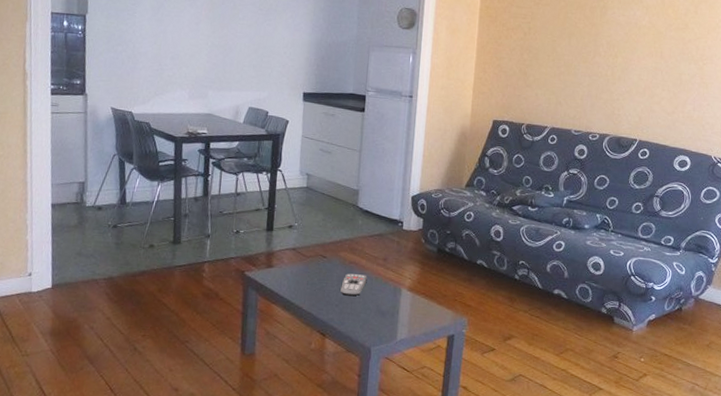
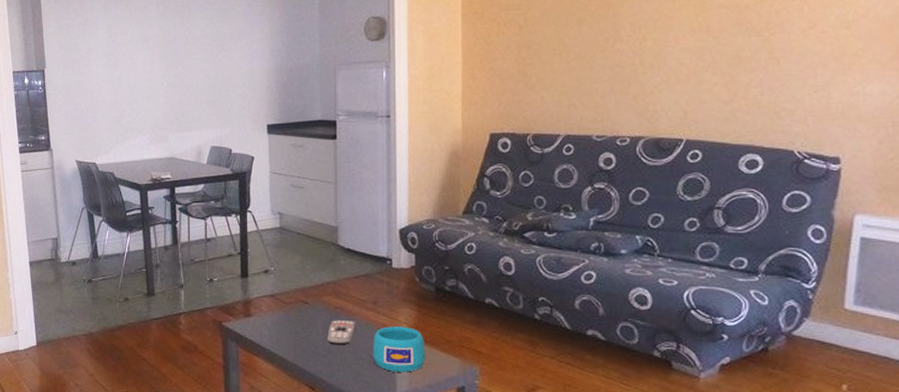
cup: none [379,281,425,322] -> present [372,326,426,373]

